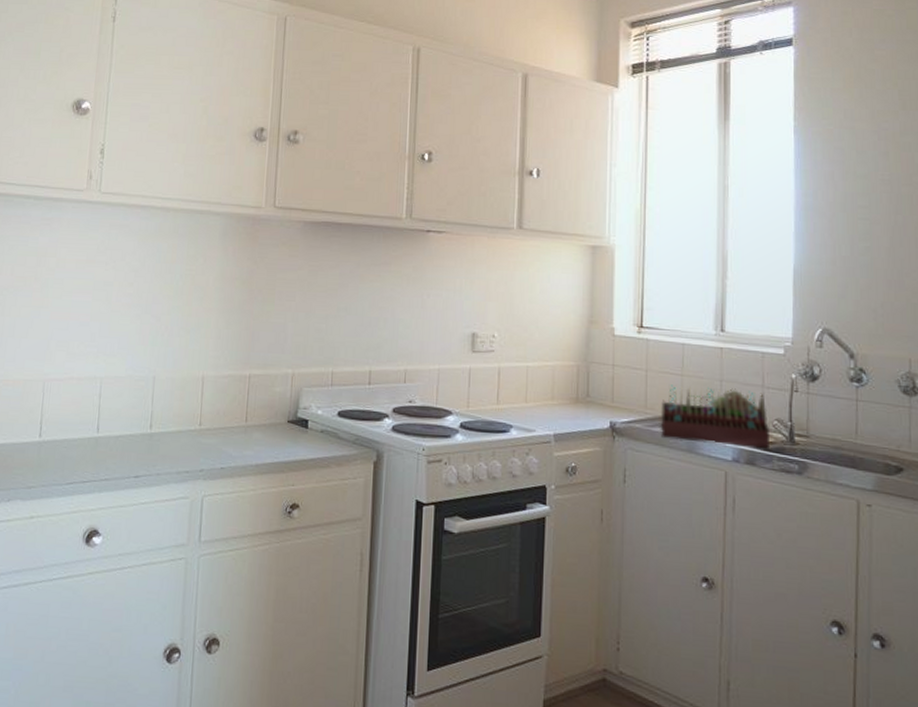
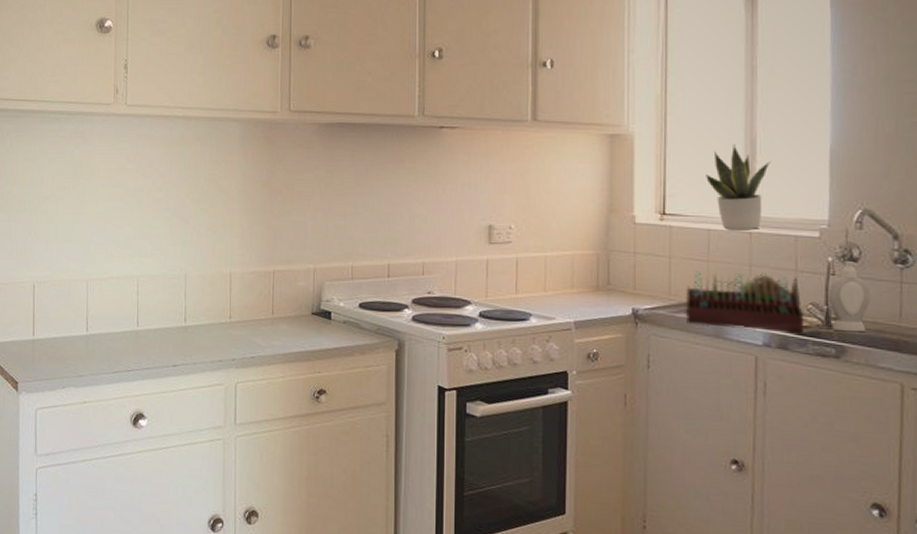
potted plant: none [681,260,740,347] -> present [706,143,771,232]
soap bottle: none [792,379,829,449] -> present [828,261,870,333]

